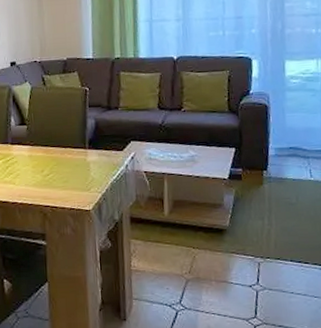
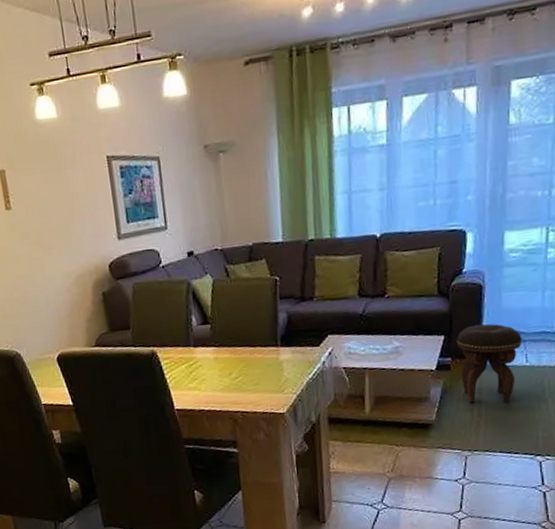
footstool: none [246,140,306,214] -> present [456,323,522,403]

